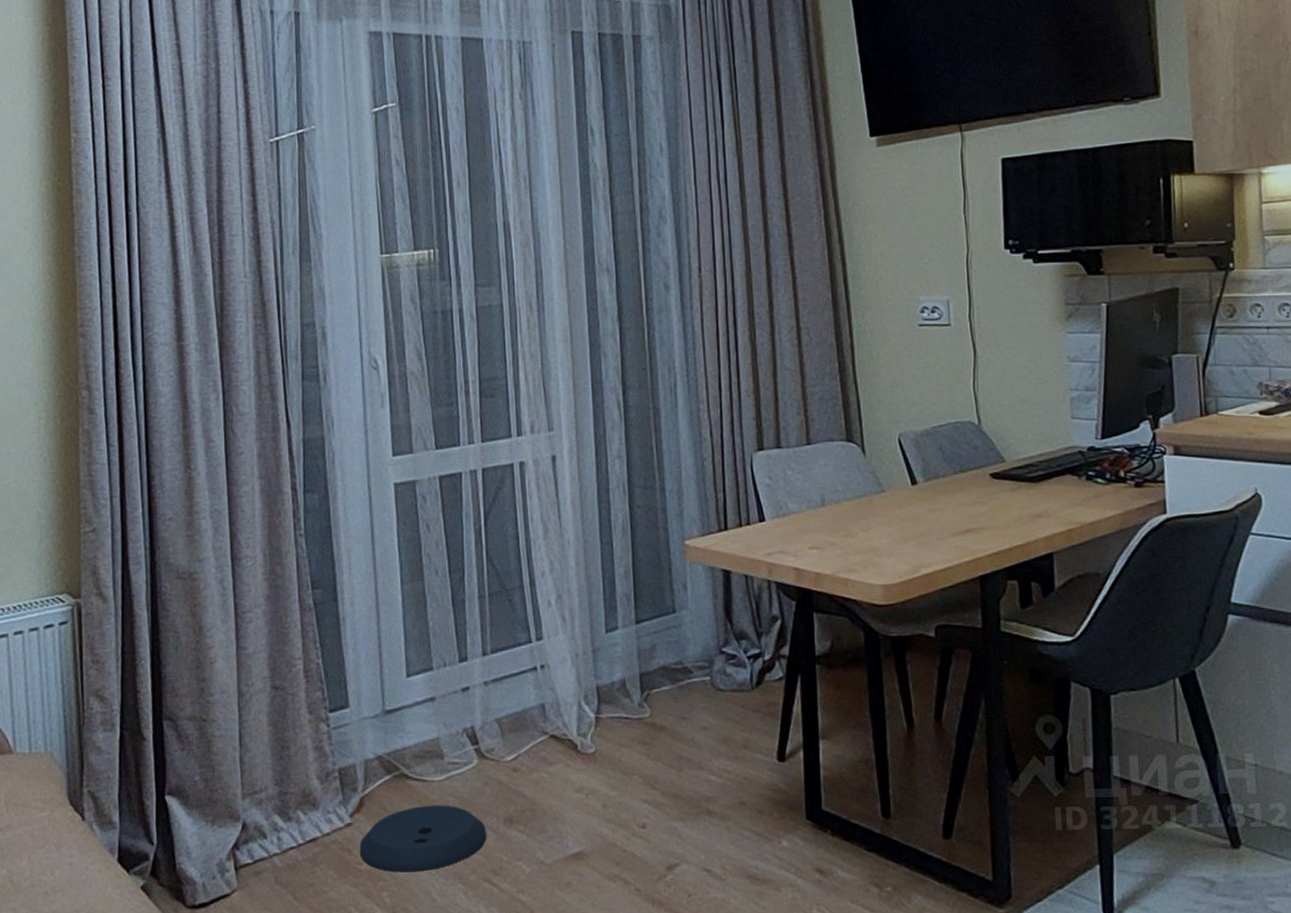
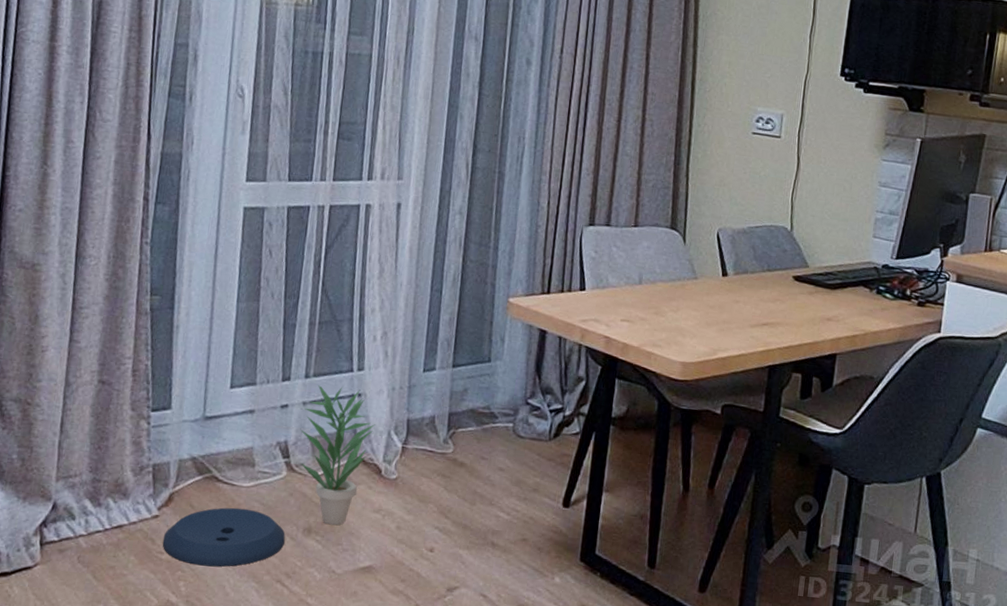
potted plant: none [485,660,564,812] -> present [300,385,376,525]

